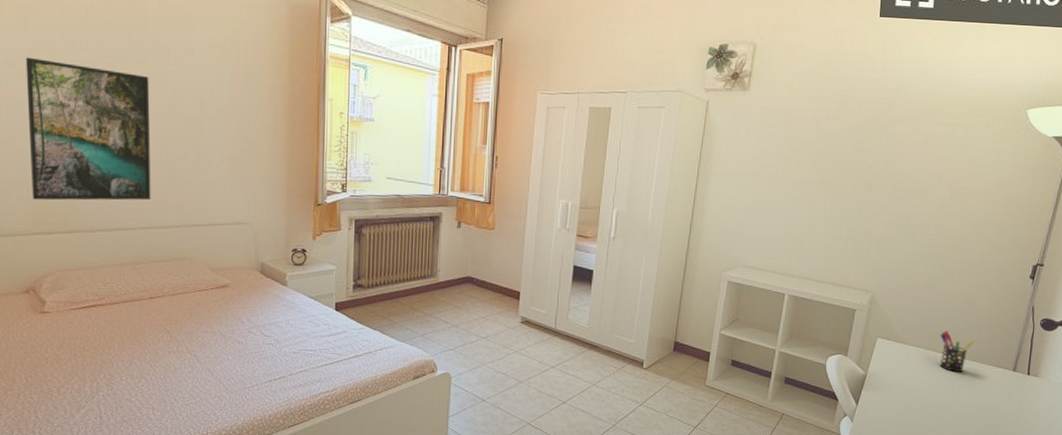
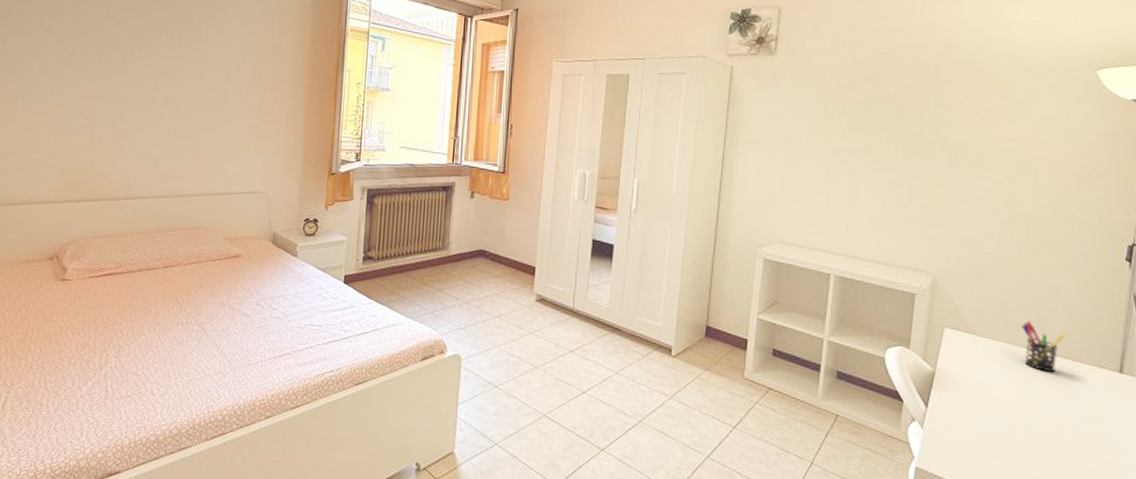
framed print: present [25,57,151,201] -> none [66,36,182,170]

